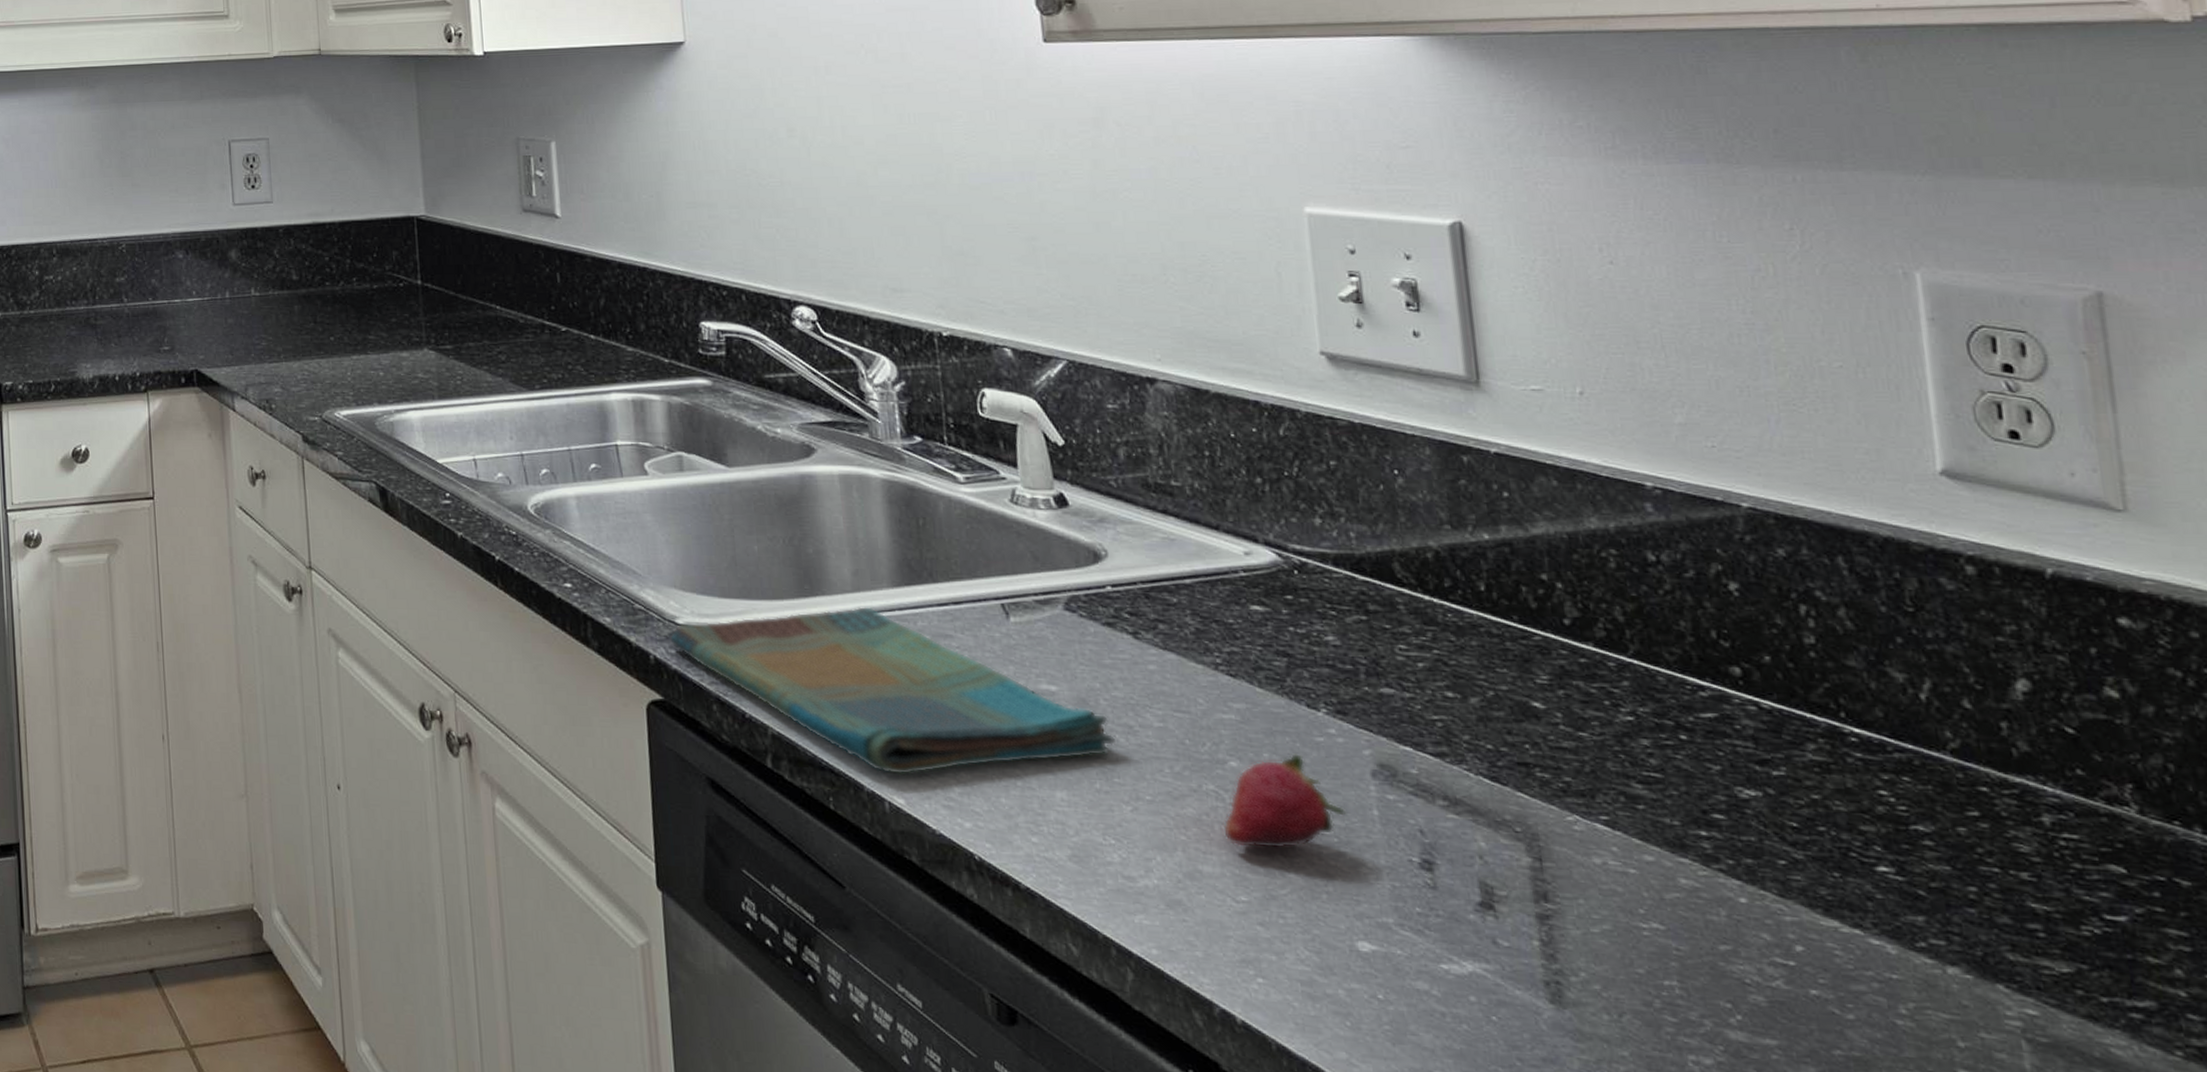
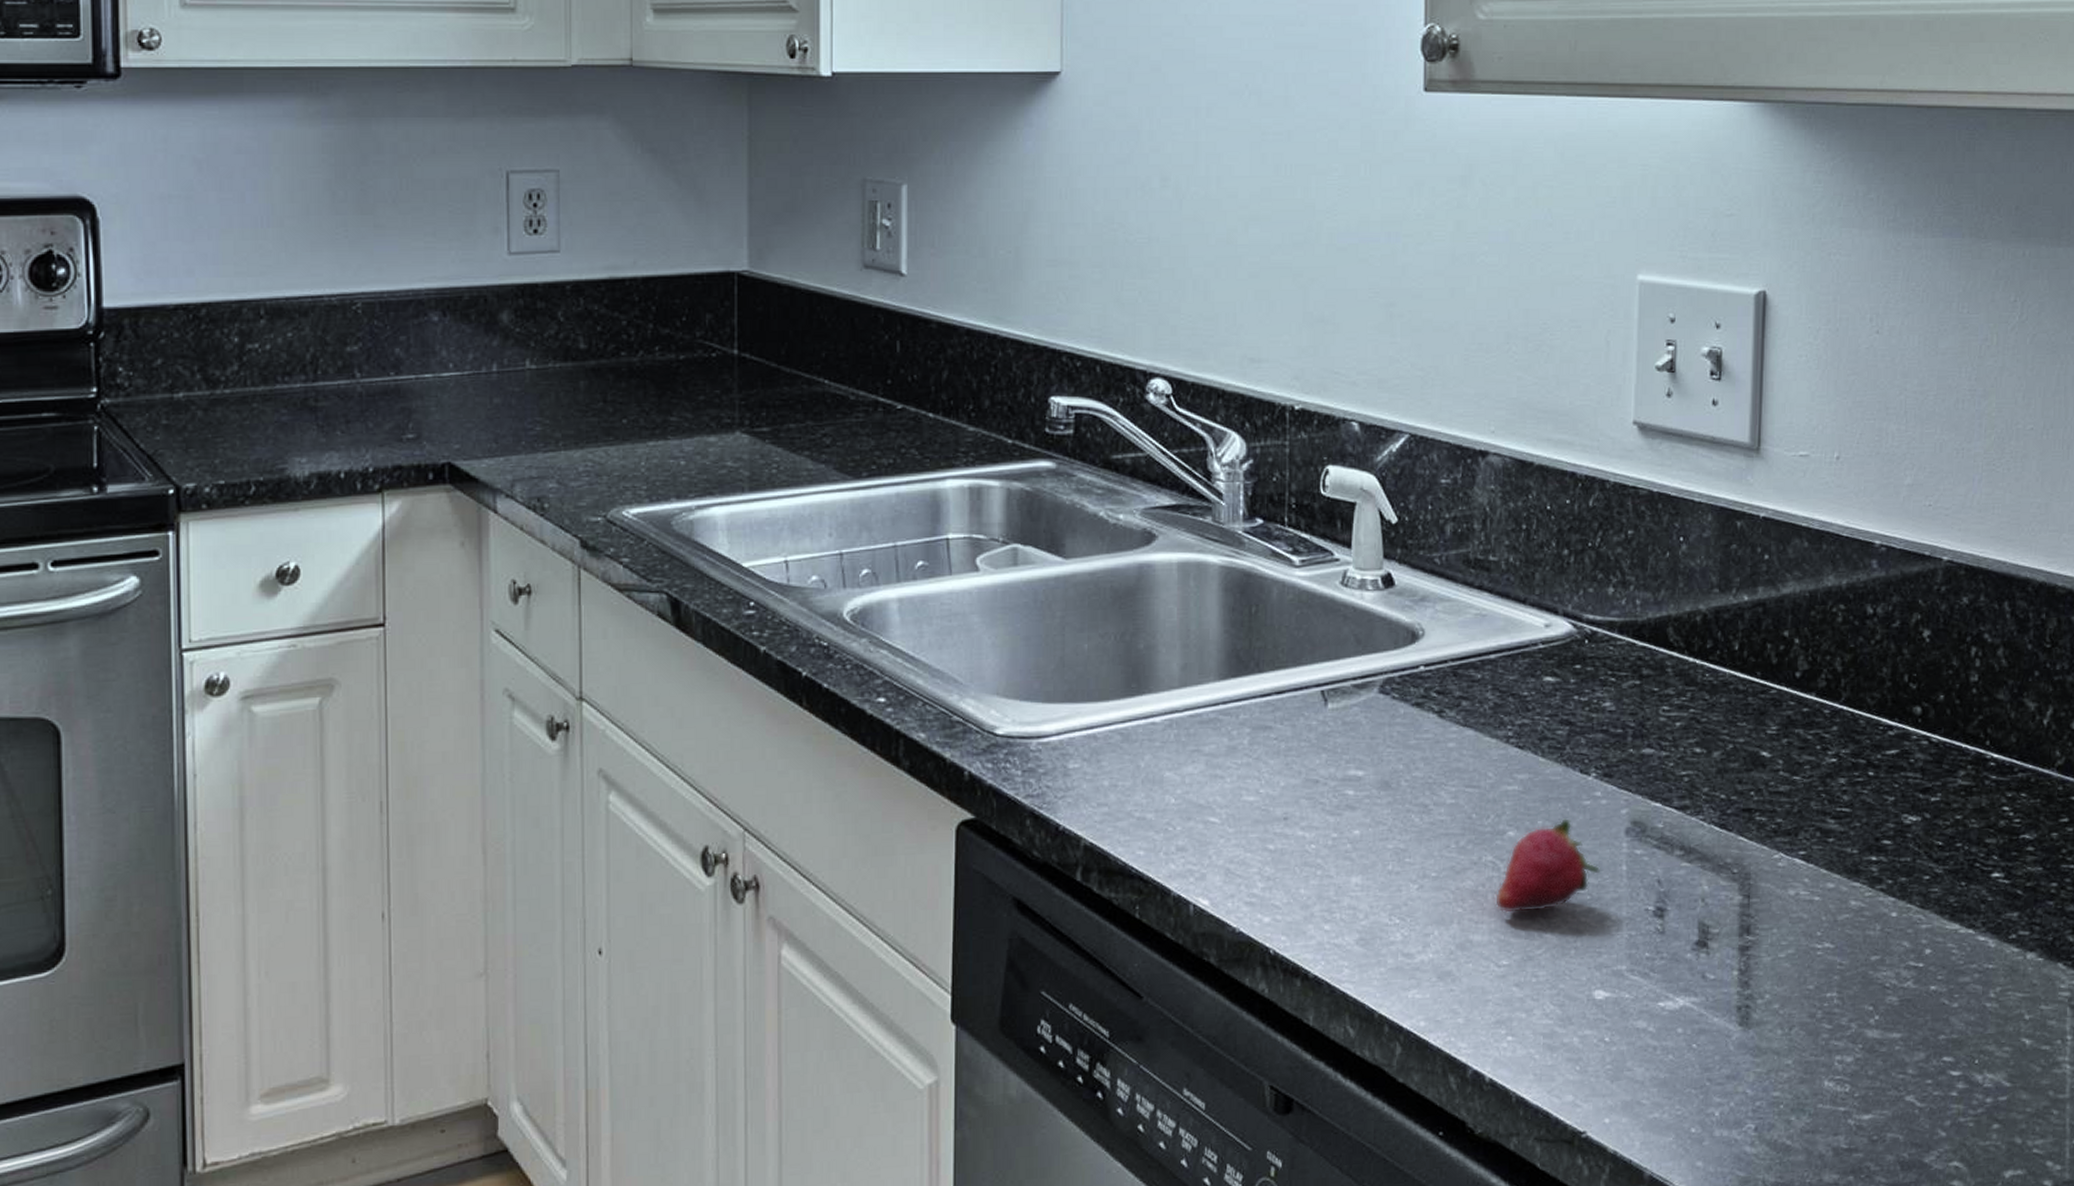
dish towel: present [669,606,1117,776] -> none [986,701,1412,876]

